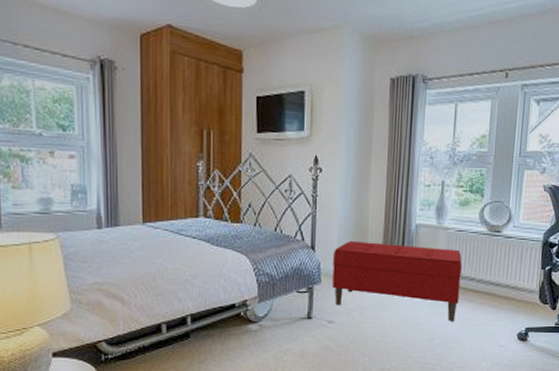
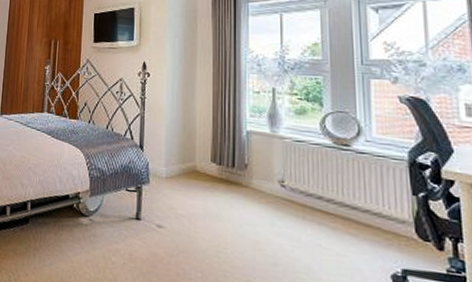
bench: present [332,240,462,321] -> none [161,143,306,246]

